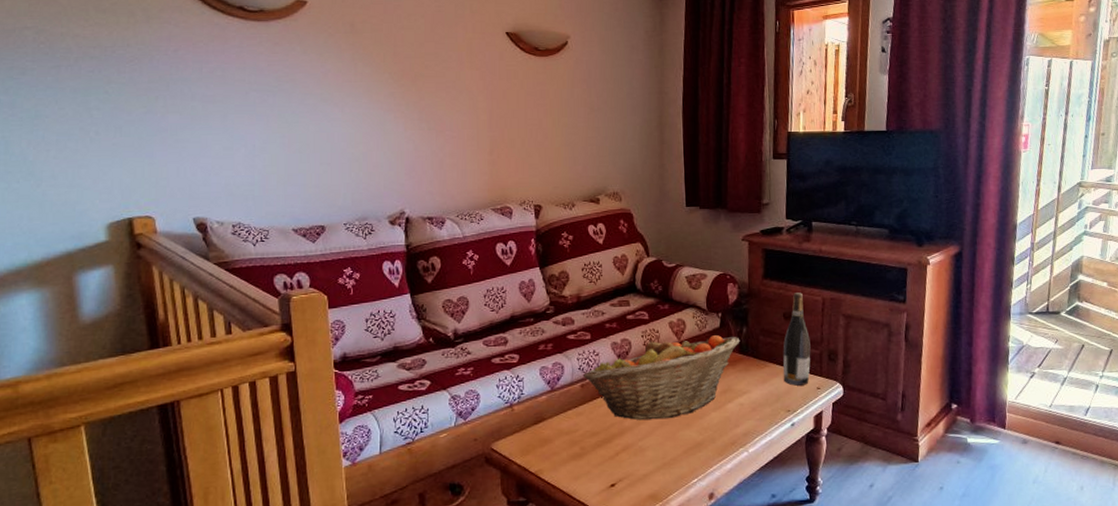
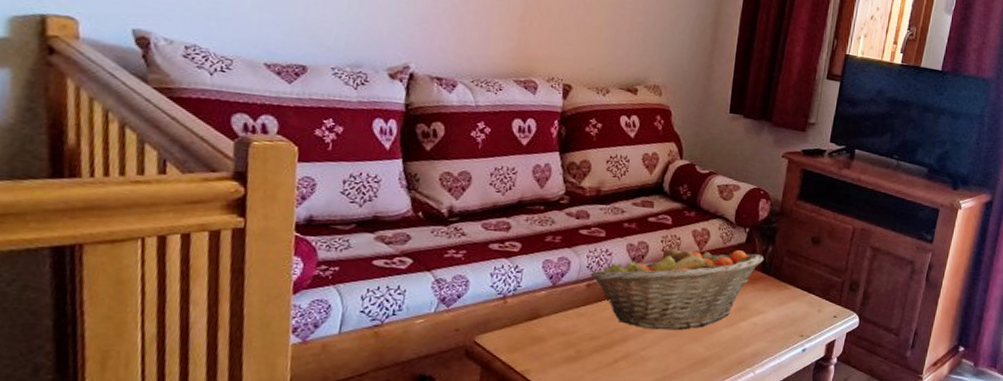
wine bottle: present [783,292,811,386] -> none [801,218,835,312]

